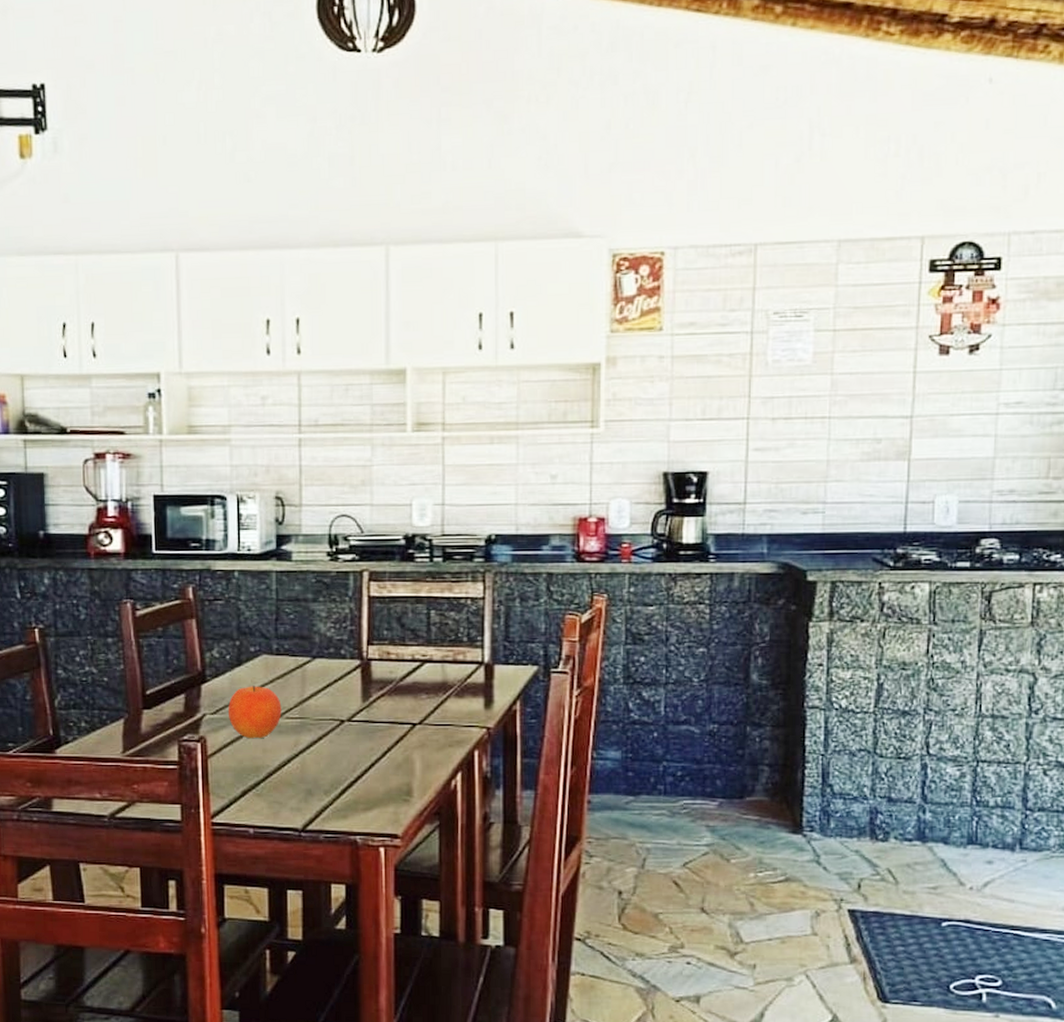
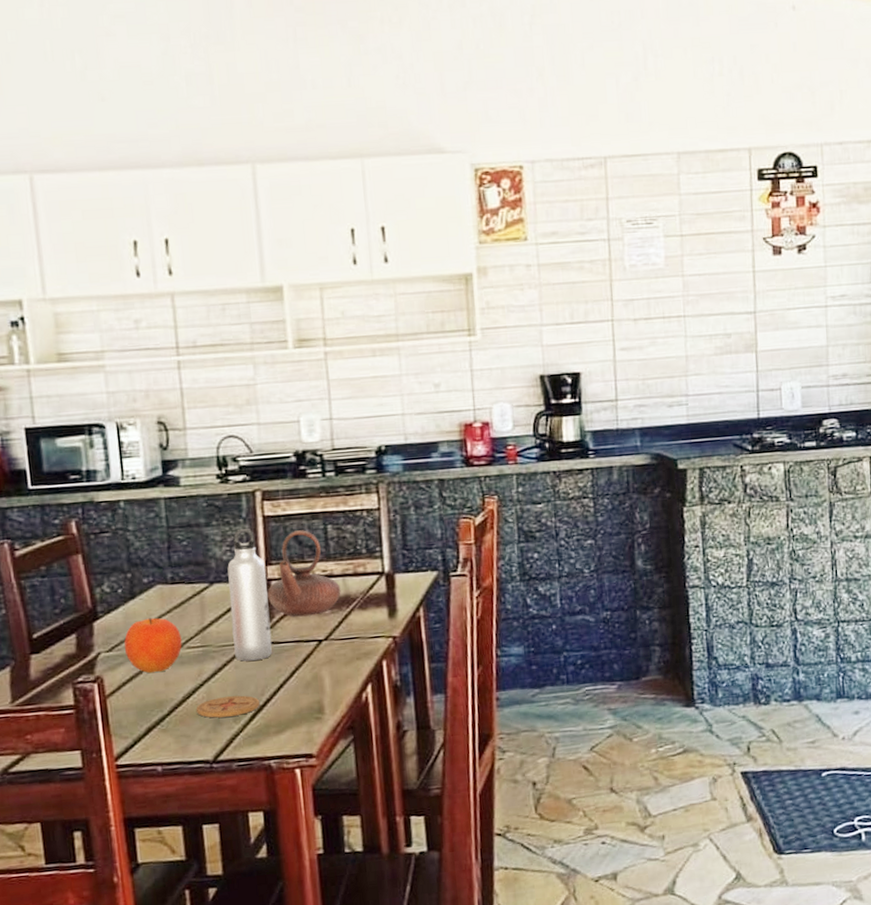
coaster: none [289,769,351,789] -> present [196,695,261,718]
water bottle: none [330,607,368,737] -> present [227,529,272,661]
teapot: none [366,613,439,699] -> present [267,530,341,617]

